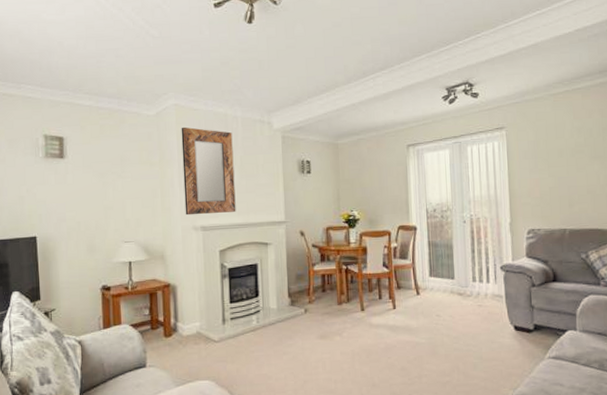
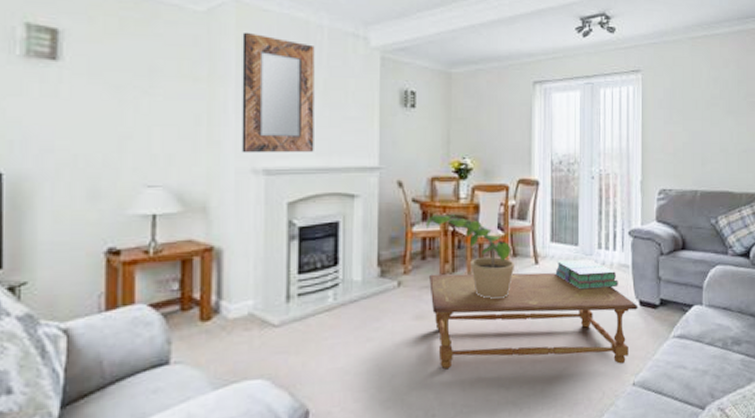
potted plant: none [324,256,400,323] -> present [427,214,516,299]
coffee table: none [329,301,513,380] -> present [429,272,638,368]
stack of books: none [434,290,493,316] -> present [555,258,618,290]

